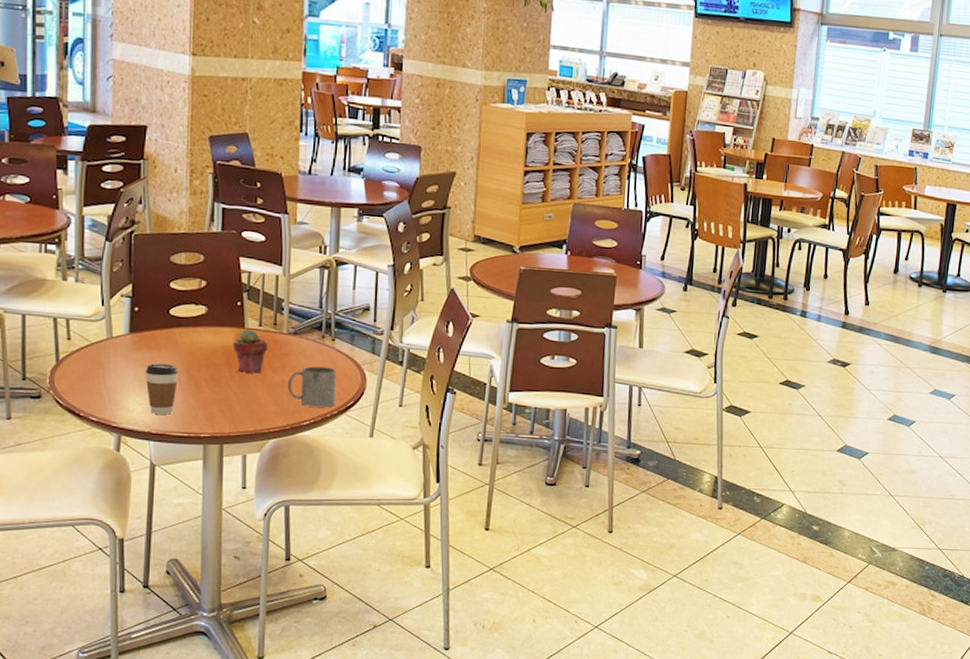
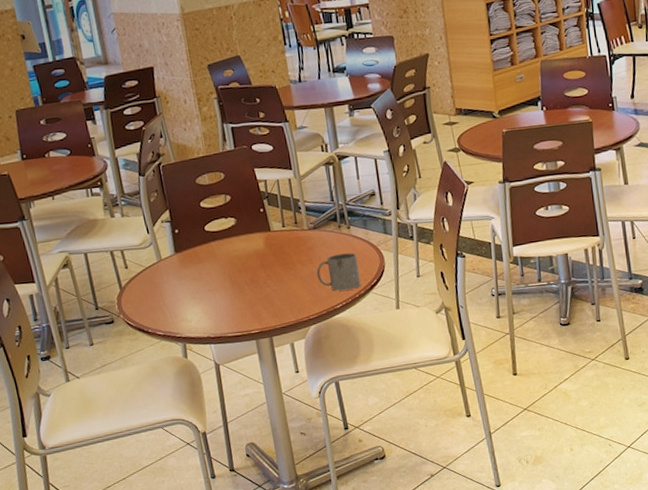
coffee cup: present [145,363,178,415] -> none [195,274,225,320]
potted succulent: present [232,329,268,374] -> none [263,231,294,271]

